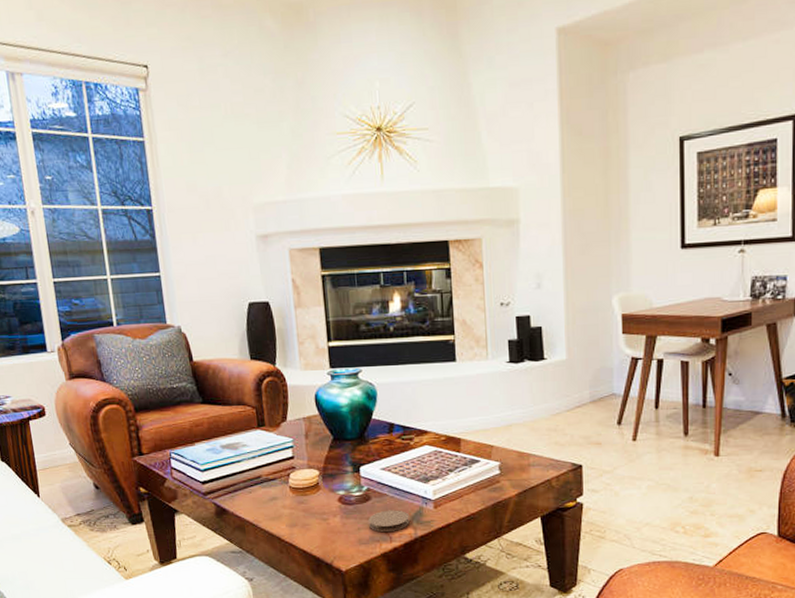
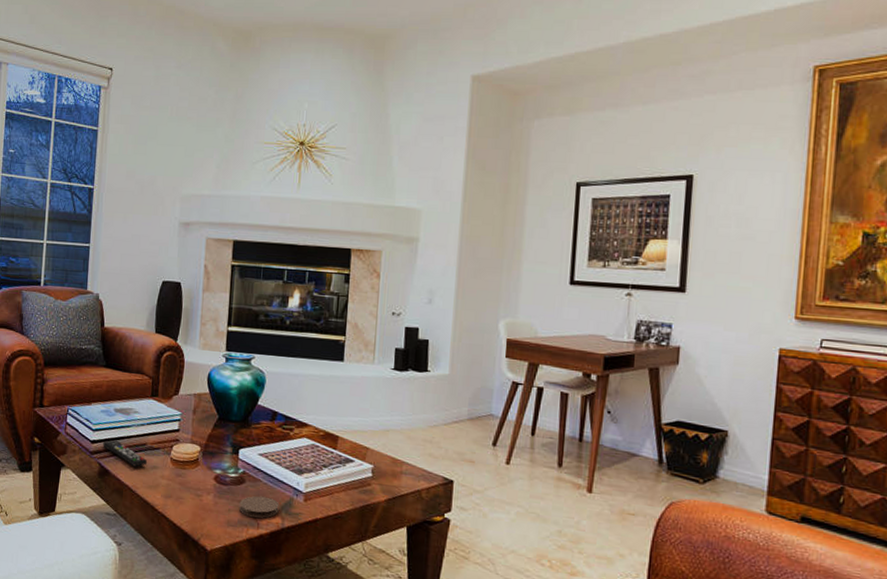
remote control: none [215,477,266,501] -> present [103,439,148,467]

